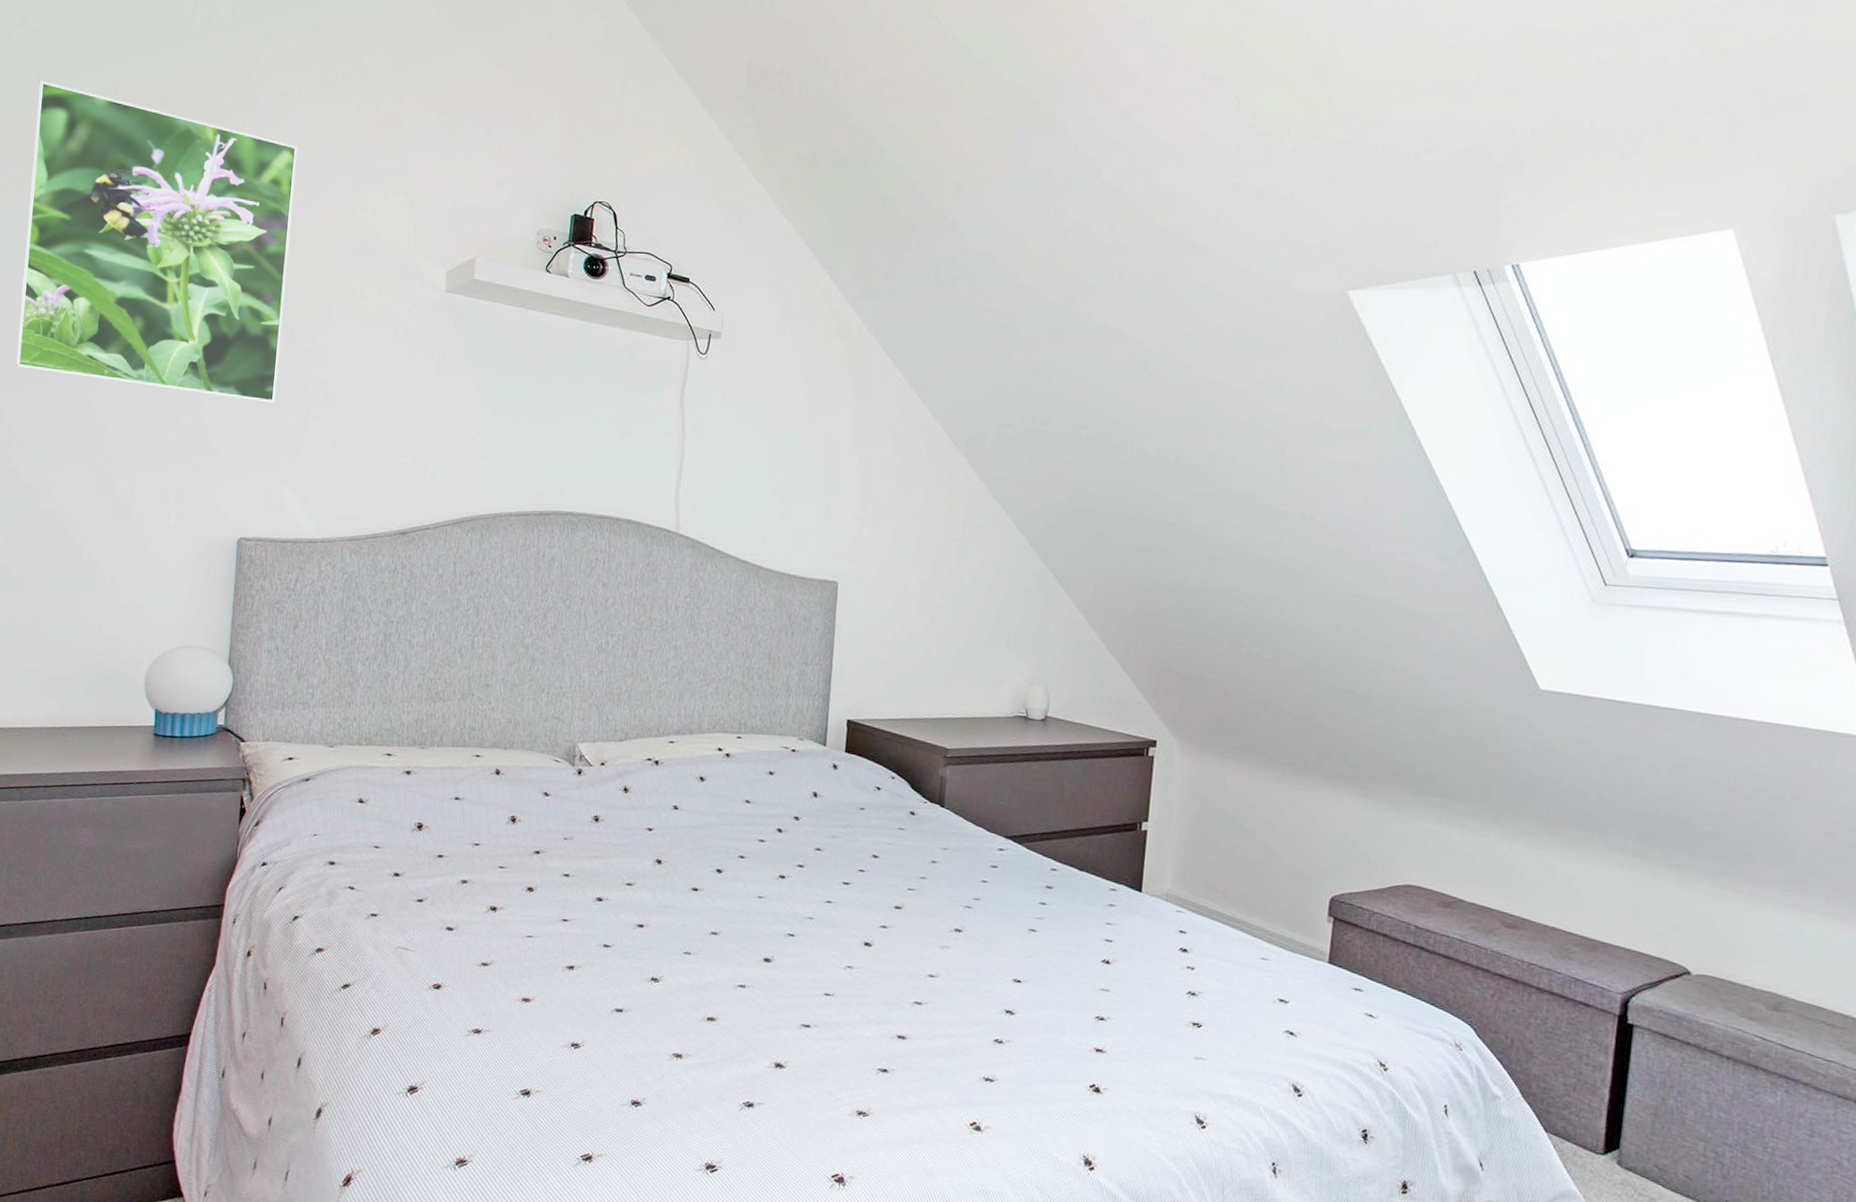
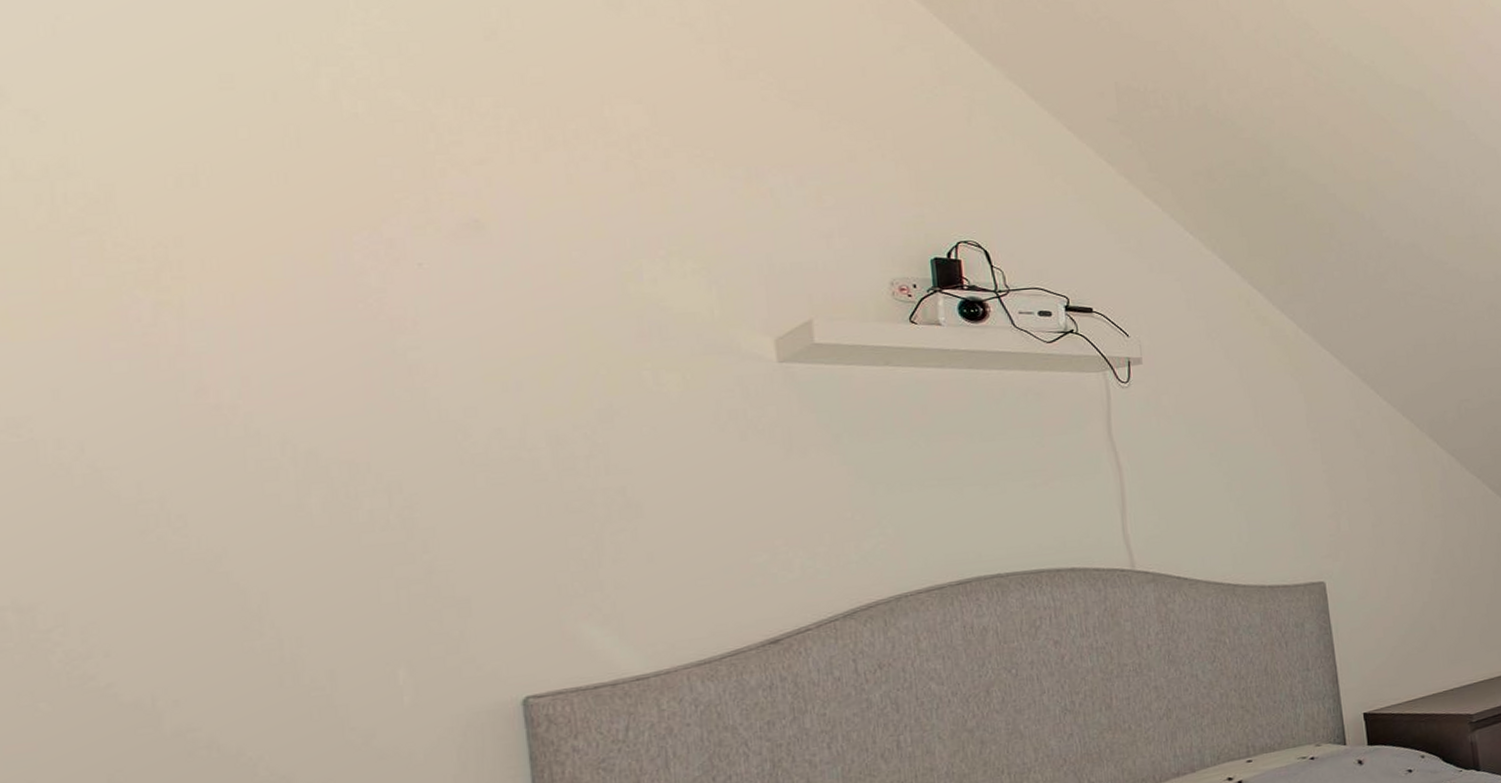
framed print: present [16,80,298,404] -> none [47,173,549,554]

